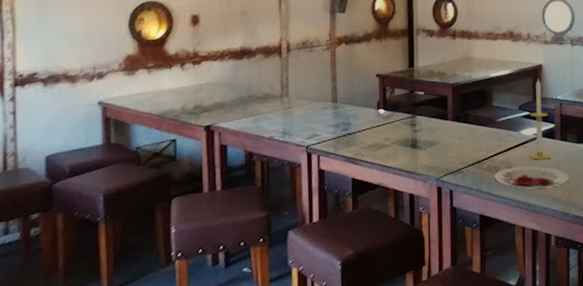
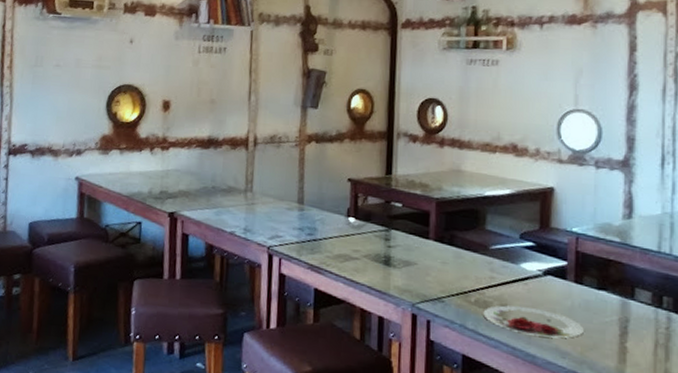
candle: present [529,79,550,160] -> none [530,204,559,304]

